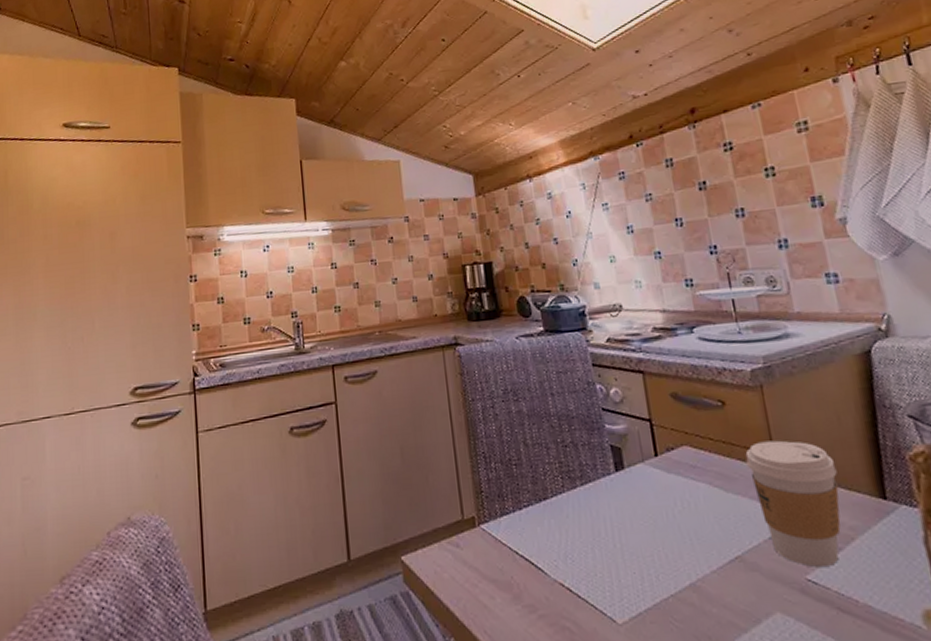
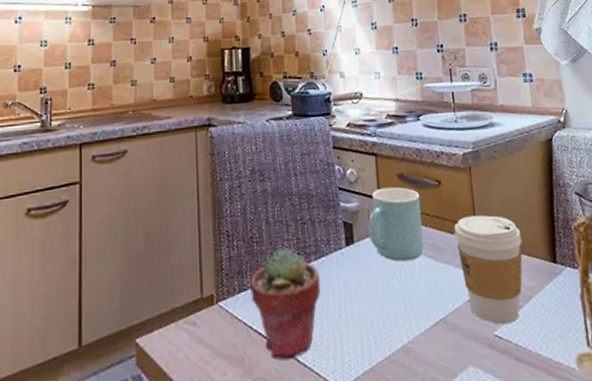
potted succulent: none [512,471,590,589] -> present [250,247,321,361]
mug: none [639,407,709,490] -> present [367,186,424,262]

